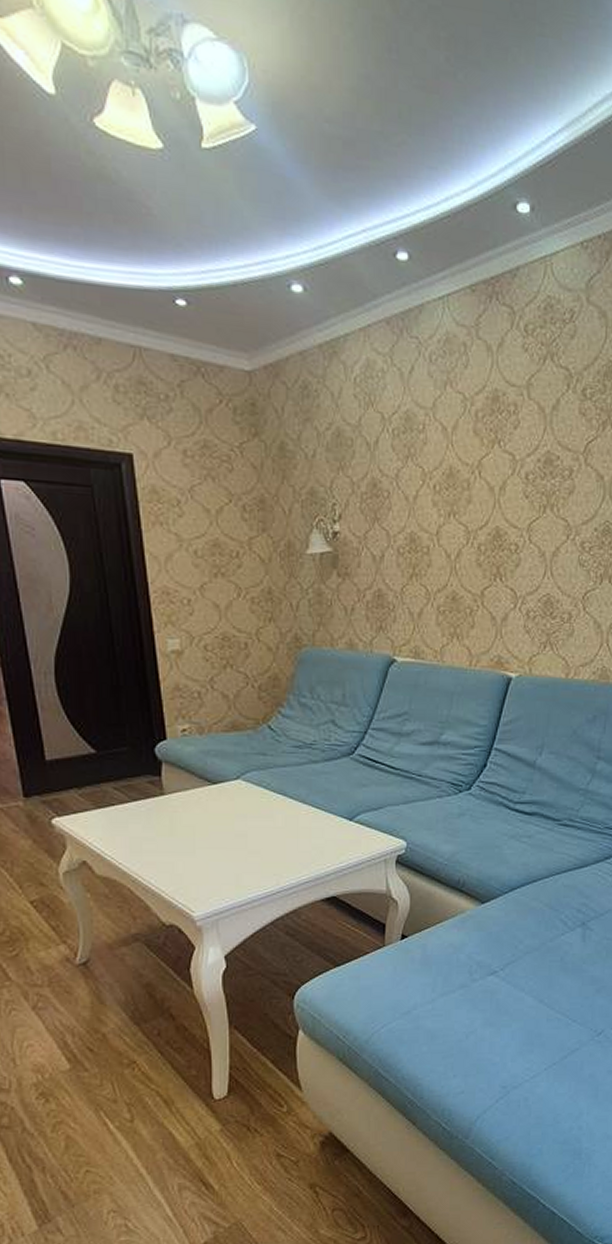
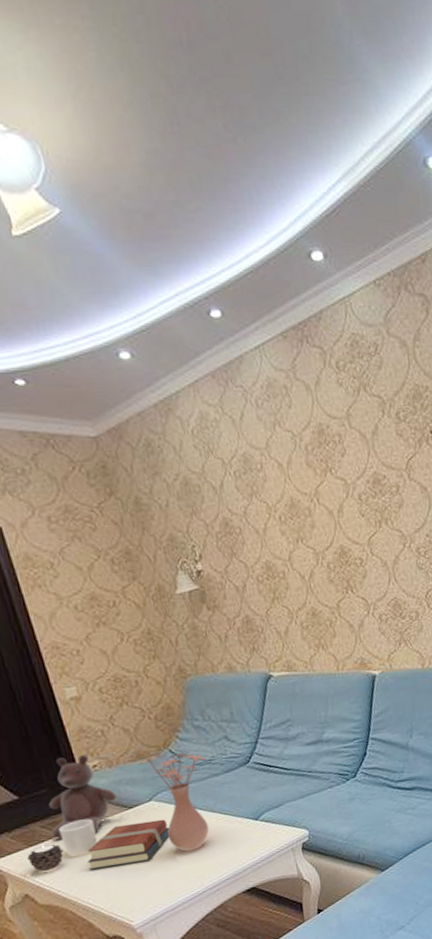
candle: none [93,808,133,841] -> present [27,844,64,874]
teddy bear: none [124,715,203,806] -> present [49,755,118,840]
mug: none [133,787,172,828] -> present [59,819,98,857]
books: none [157,801,252,847] -> present [87,819,170,870]
vase: none [232,728,307,843] -> present [139,753,209,852]

